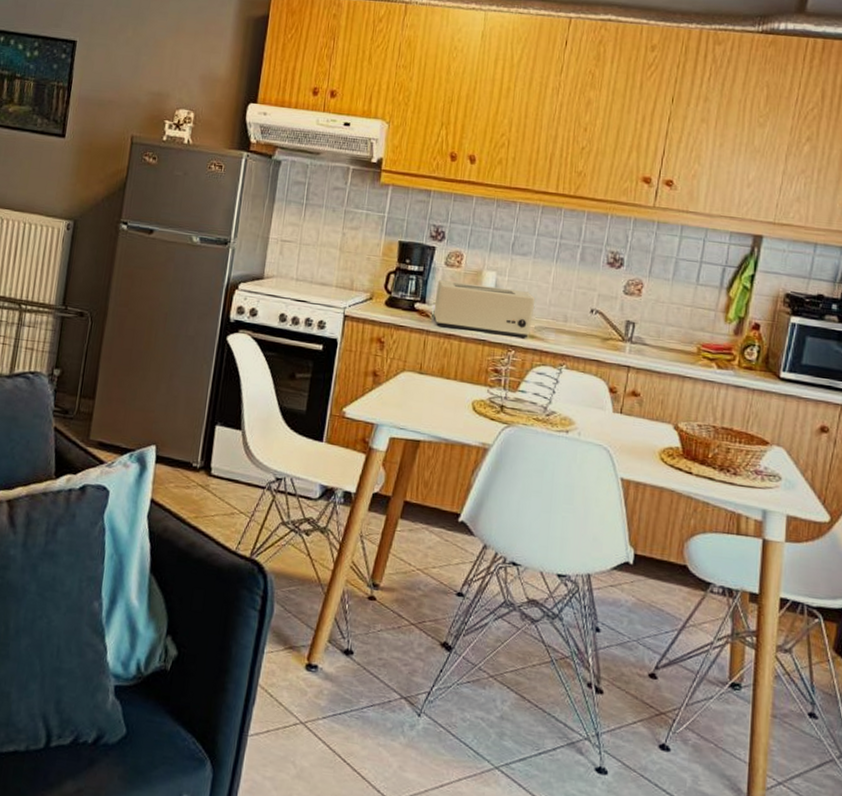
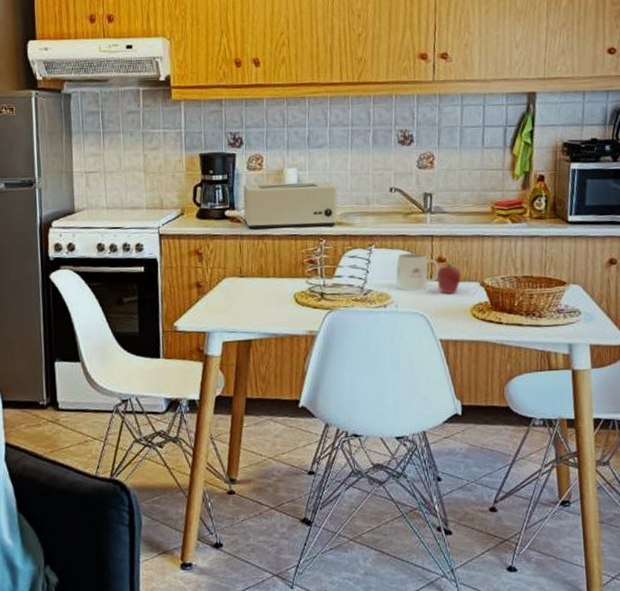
mug: none [583,379,632,423] -> present [396,252,440,292]
fruit: none [626,398,654,432] -> present [436,262,461,294]

